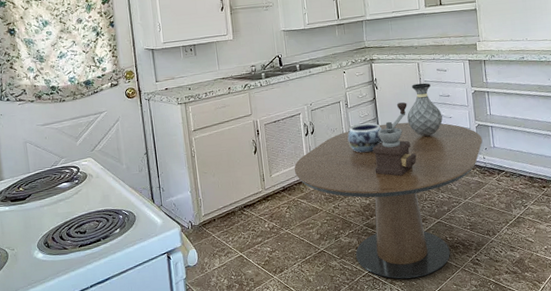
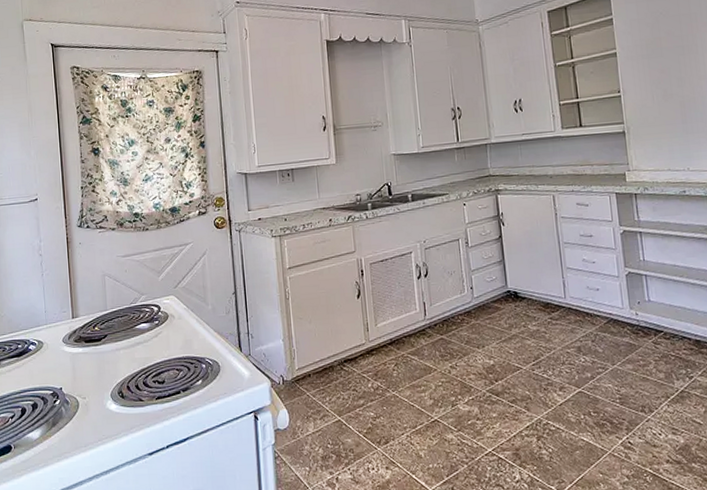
dining table: present [294,122,483,279] -> none [403,266,635,462]
decorative bowl: present [347,123,384,153] -> none [467,266,511,303]
coffee grinder: present [372,102,417,177] -> none [498,242,552,333]
vase: present [407,82,443,137] -> none [540,219,584,285]

